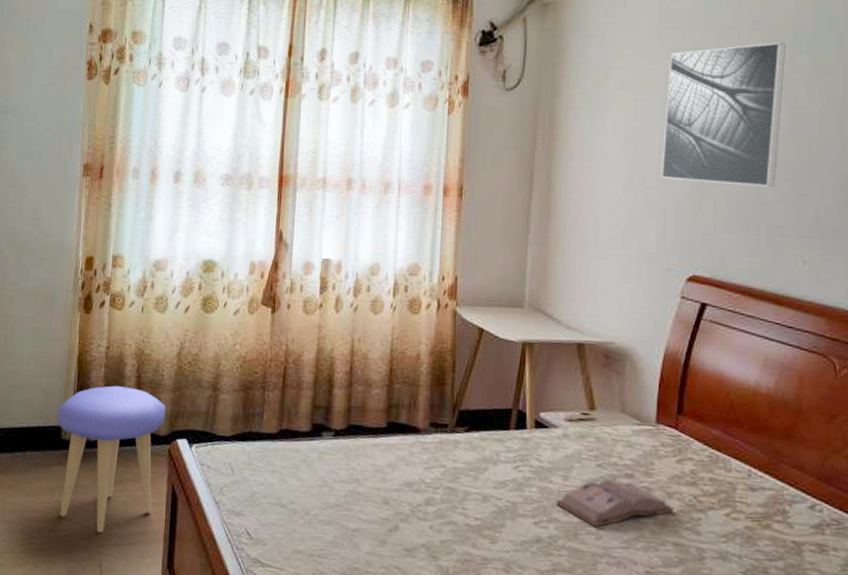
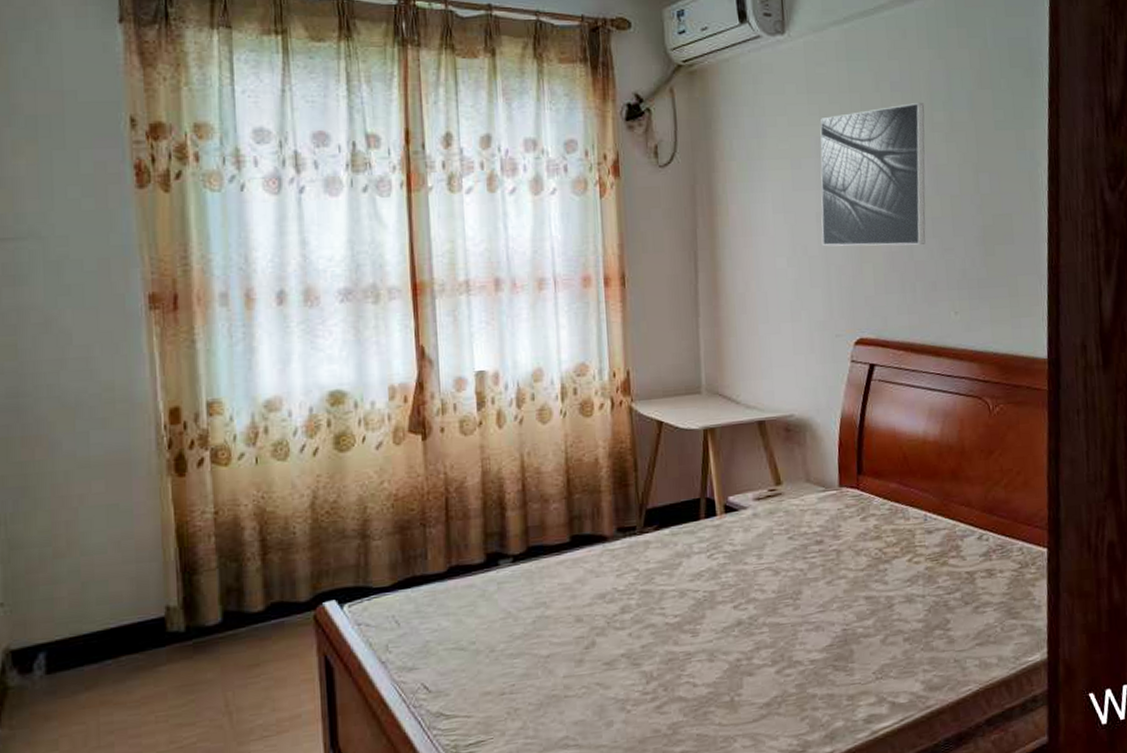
stool: present [56,386,166,534] -> none [157,554,306,731]
hardback book: present [556,479,673,527] -> none [753,548,862,598]

